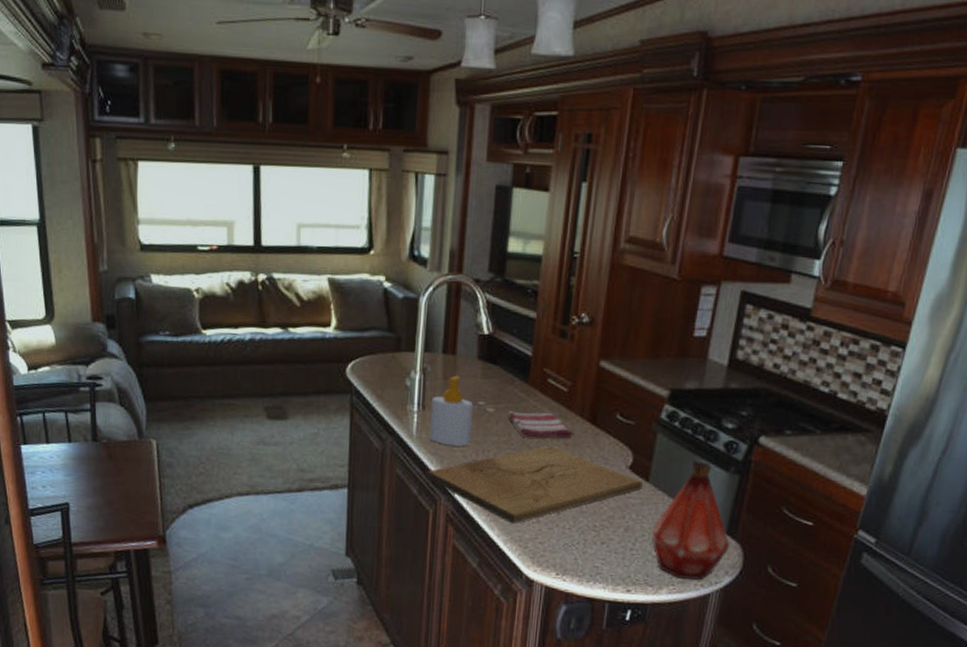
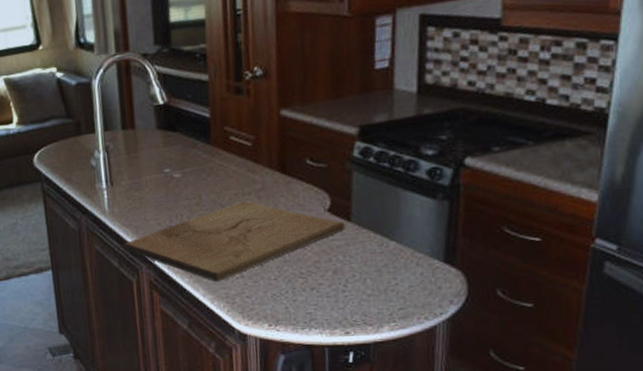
soap bottle: present [429,375,473,447] -> none [118,147,162,216]
dish towel: present [507,411,573,438] -> none [194,168,264,197]
bottle: present [651,460,731,581] -> none [363,192,451,315]

